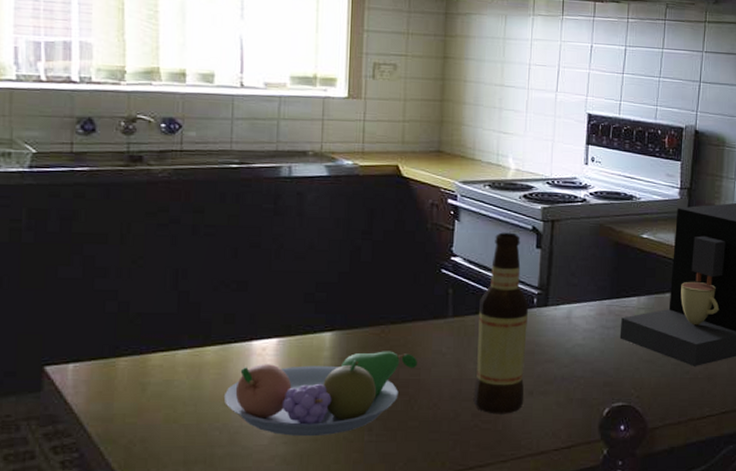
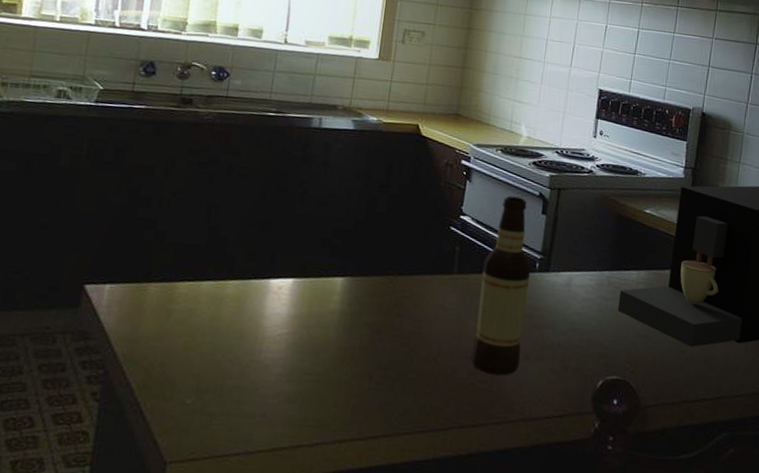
fruit bowl: present [223,351,417,437] -> none [239,300,421,378]

